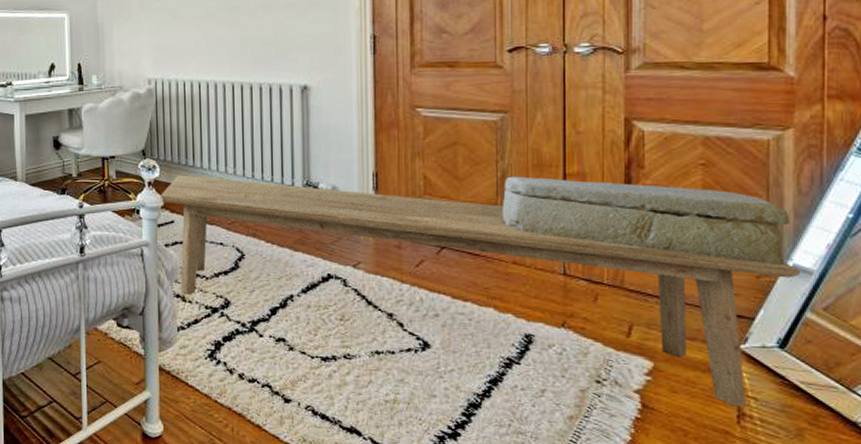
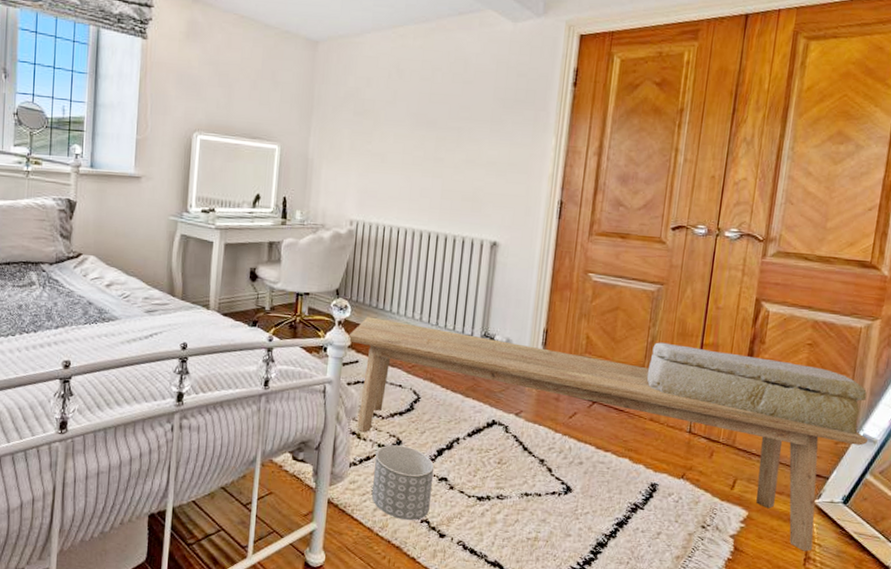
planter: none [204,306,270,386] -> present [372,445,434,521]

